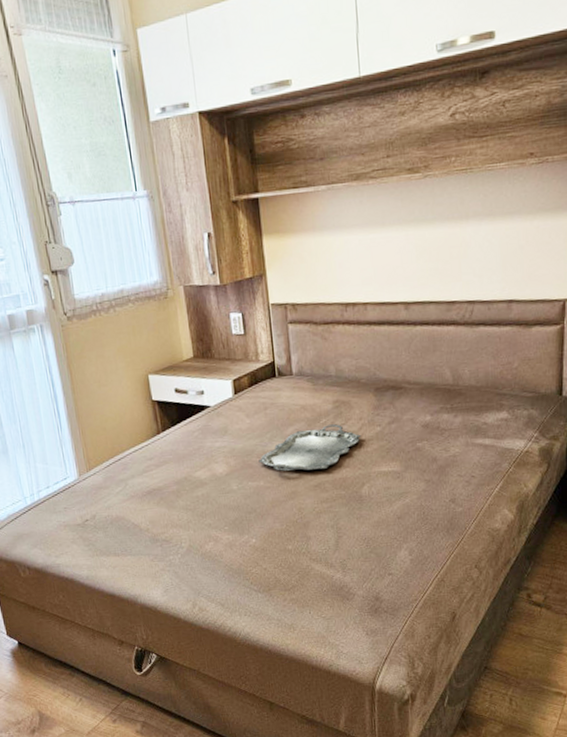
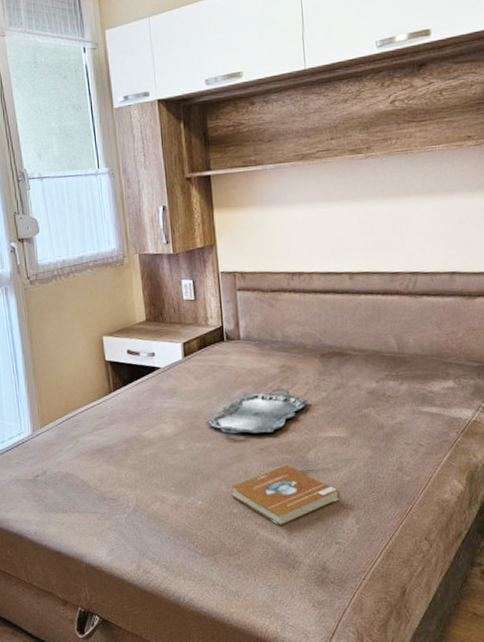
book: none [284,500,394,561] -> present [230,464,340,526]

